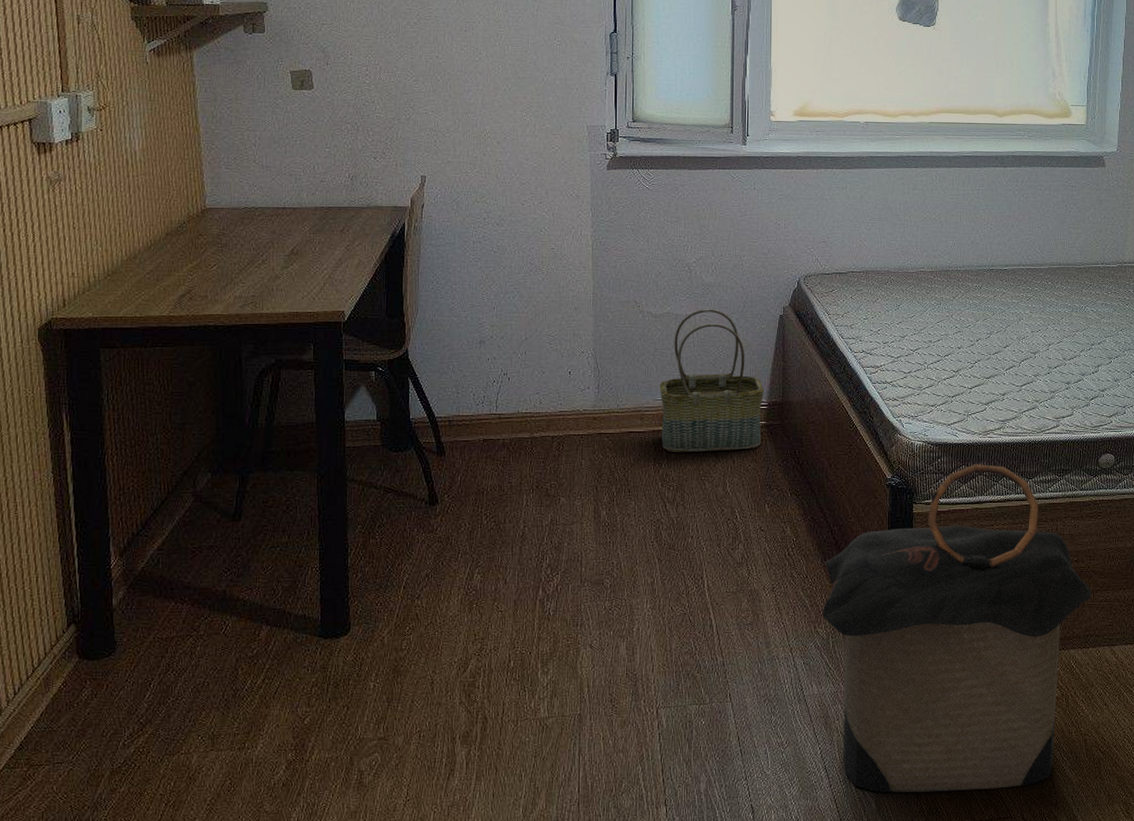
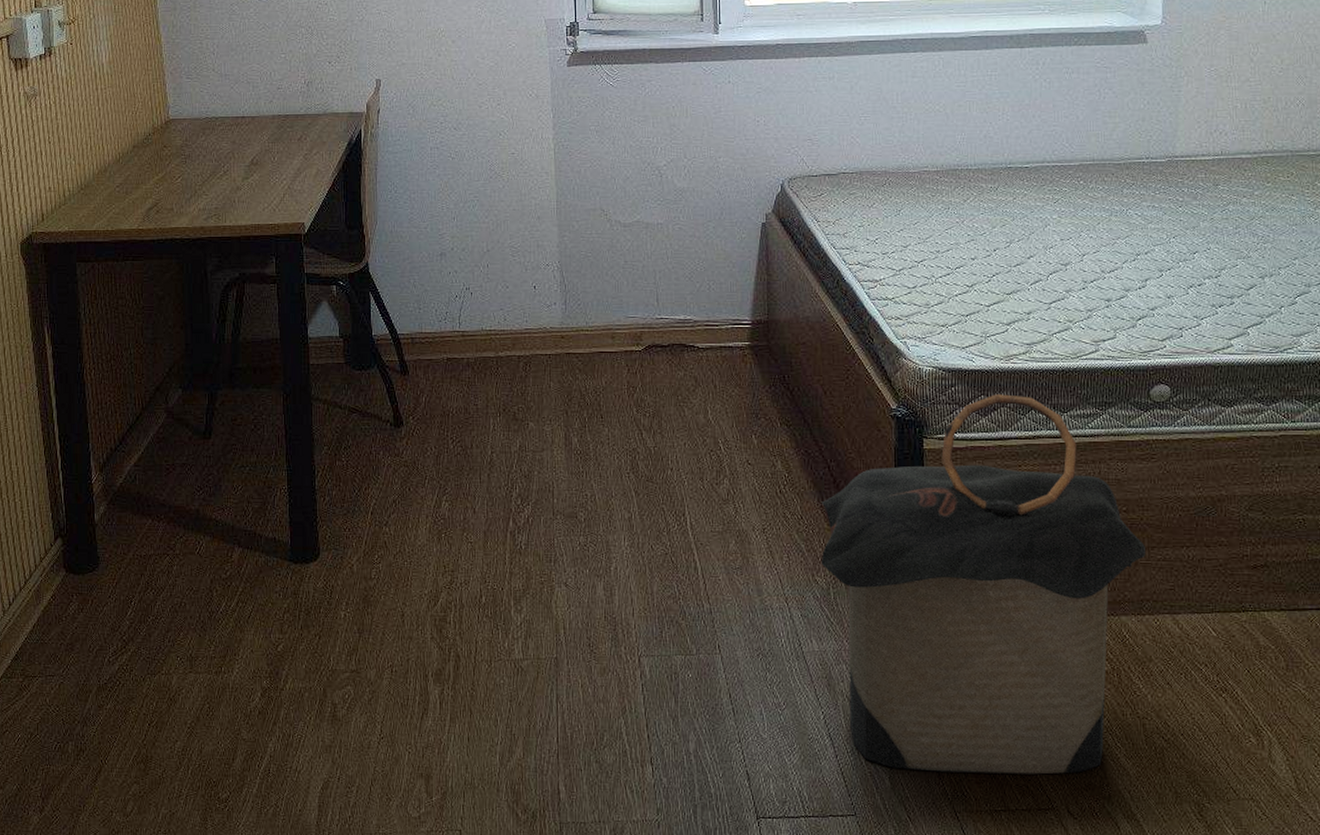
basket: present [659,309,765,452] -> none [630,217,747,375]

